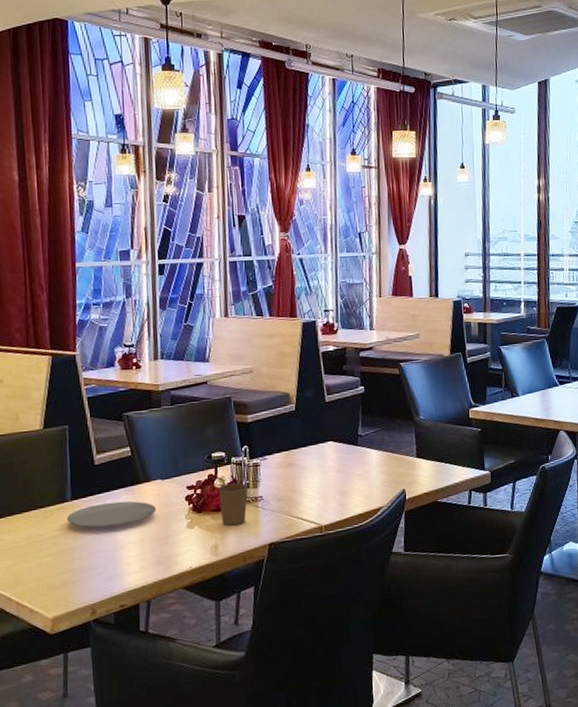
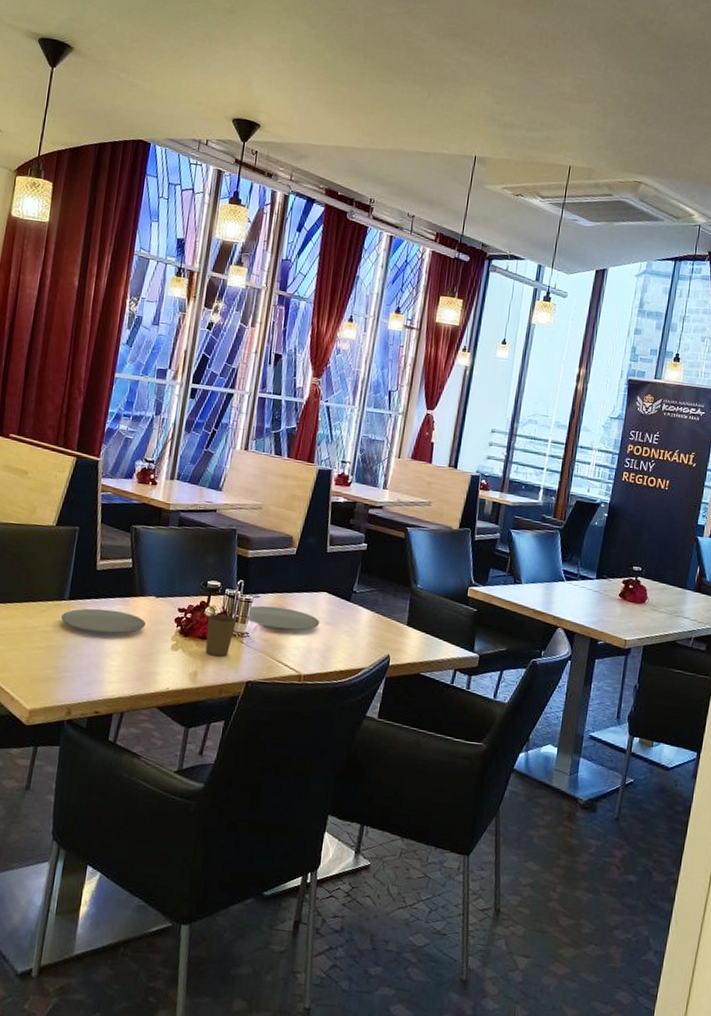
plate: none [256,464,332,487] -> present [245,605,320,631]

